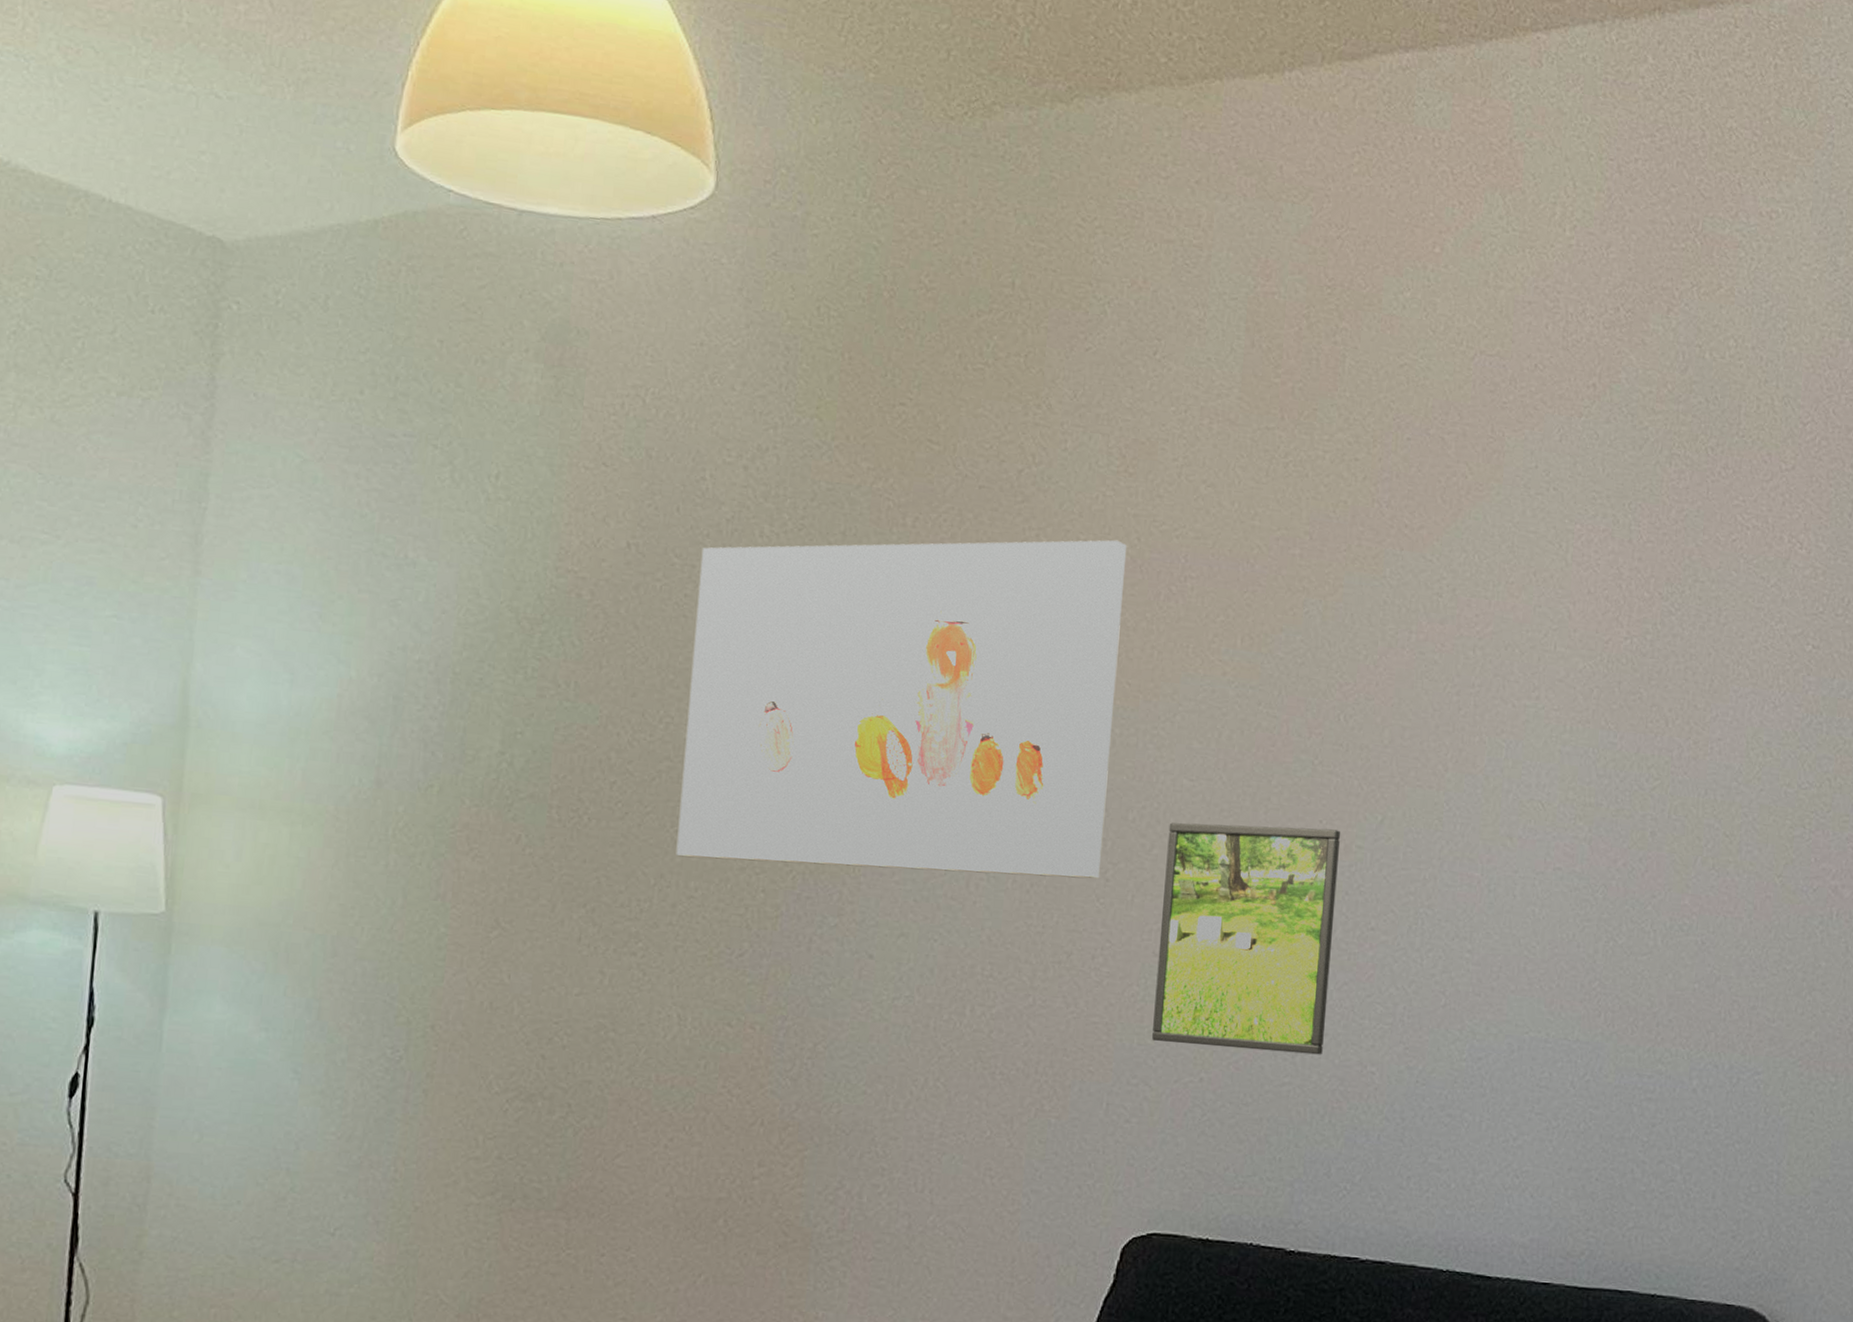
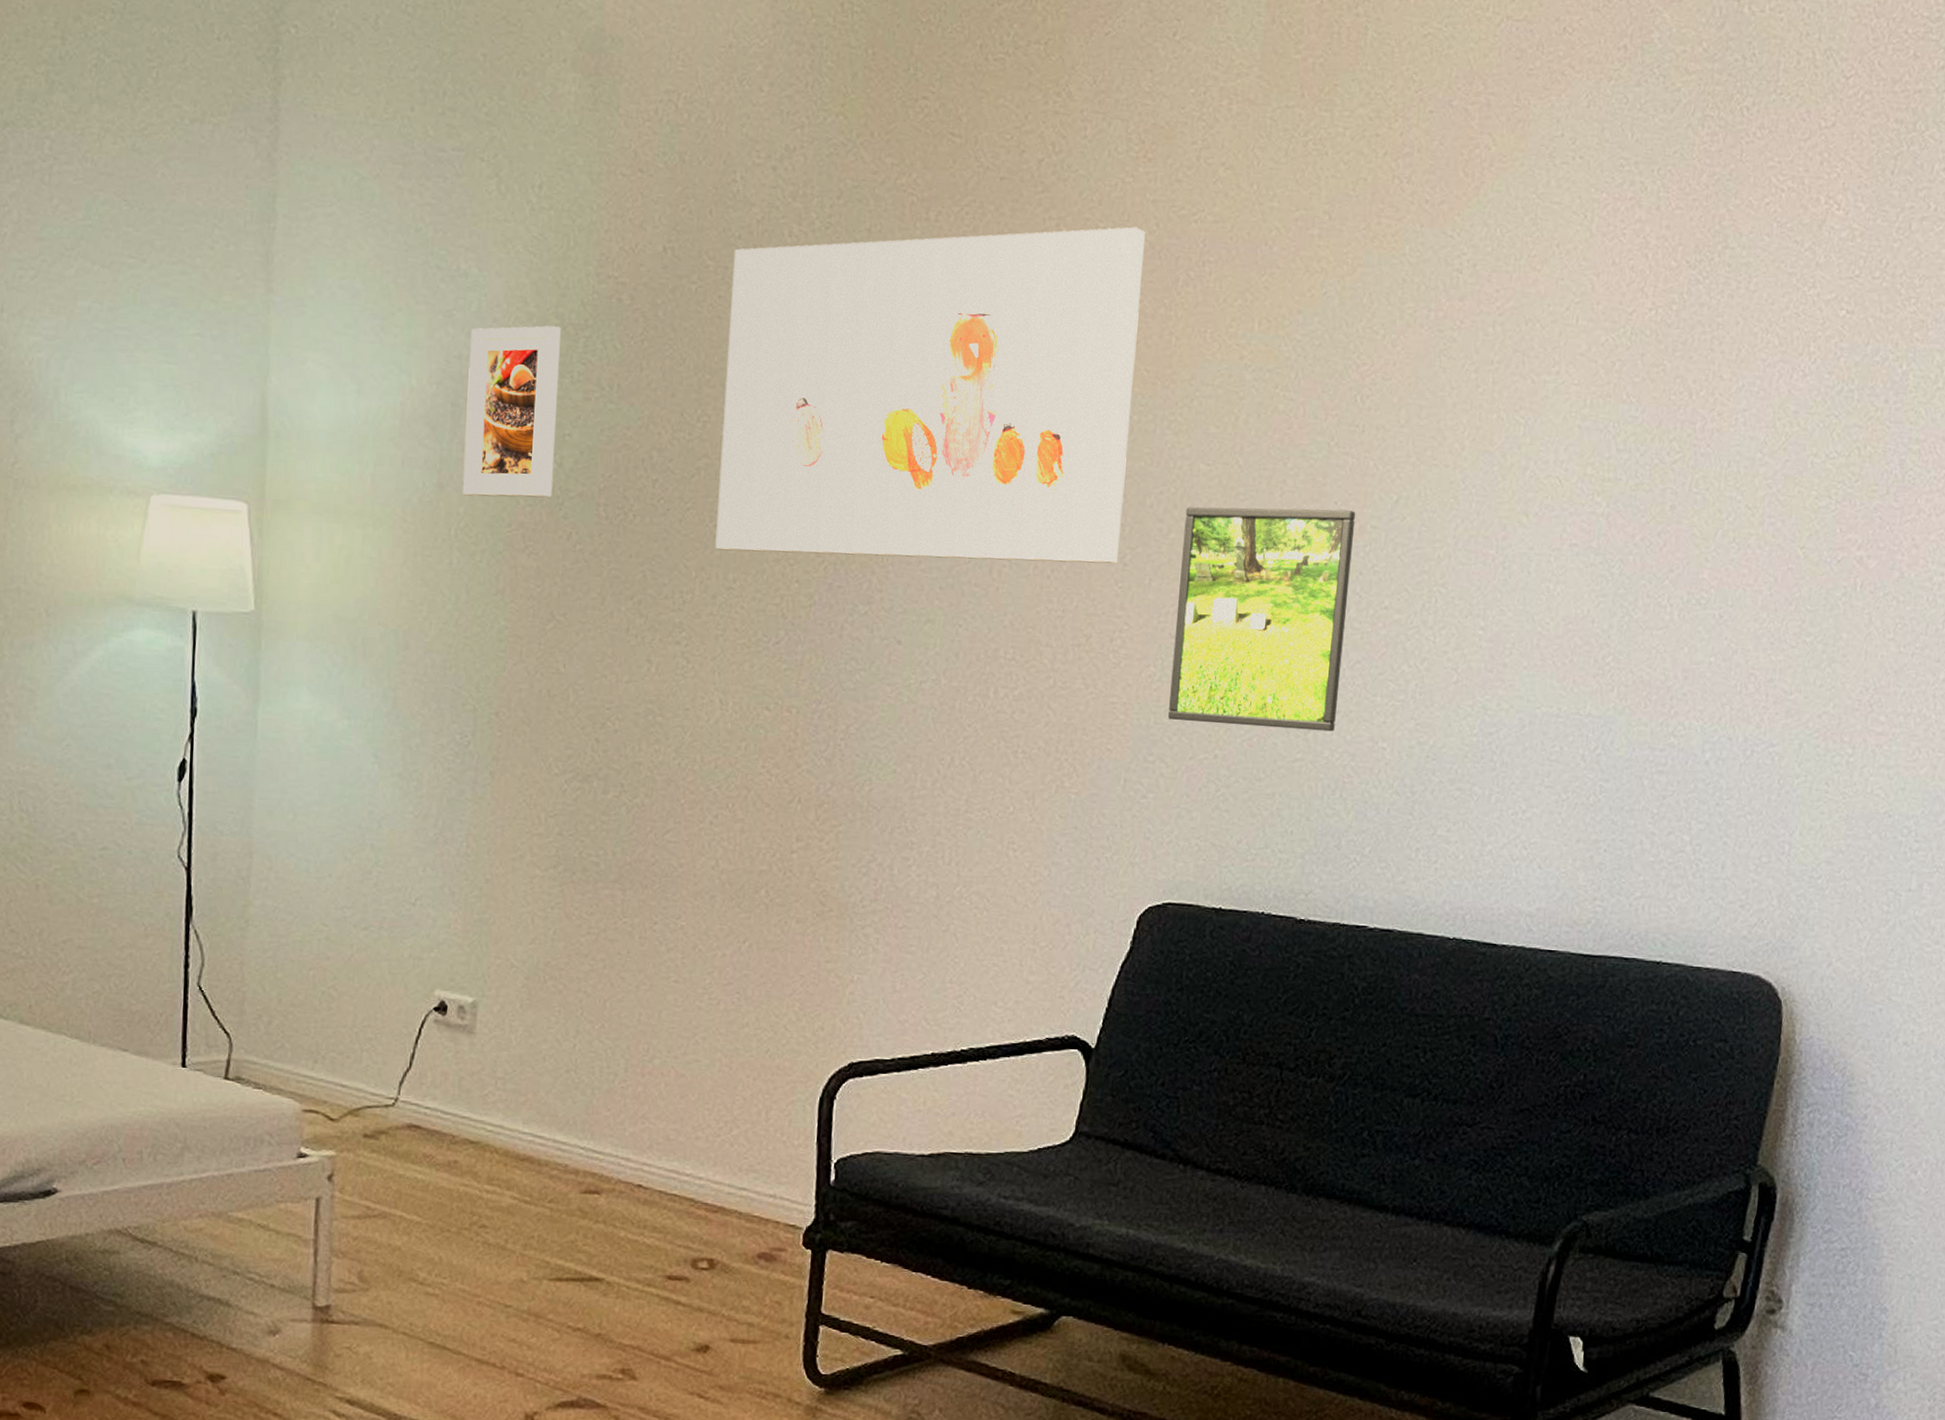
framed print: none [402,619,515,798] -> present [462,325,561,498]

